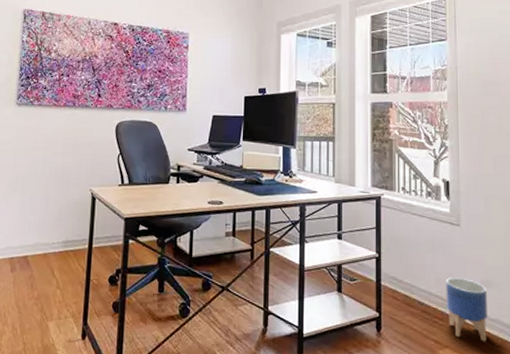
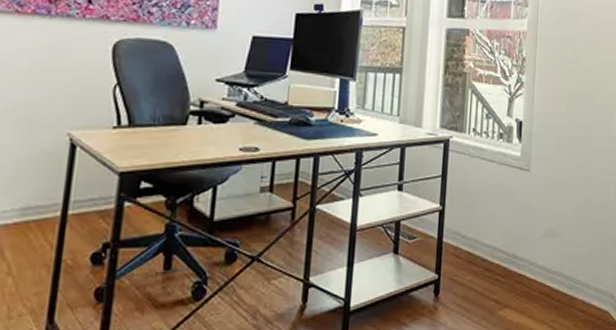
planter: present [446,278,487,342] -> none [509,229,551,297]

